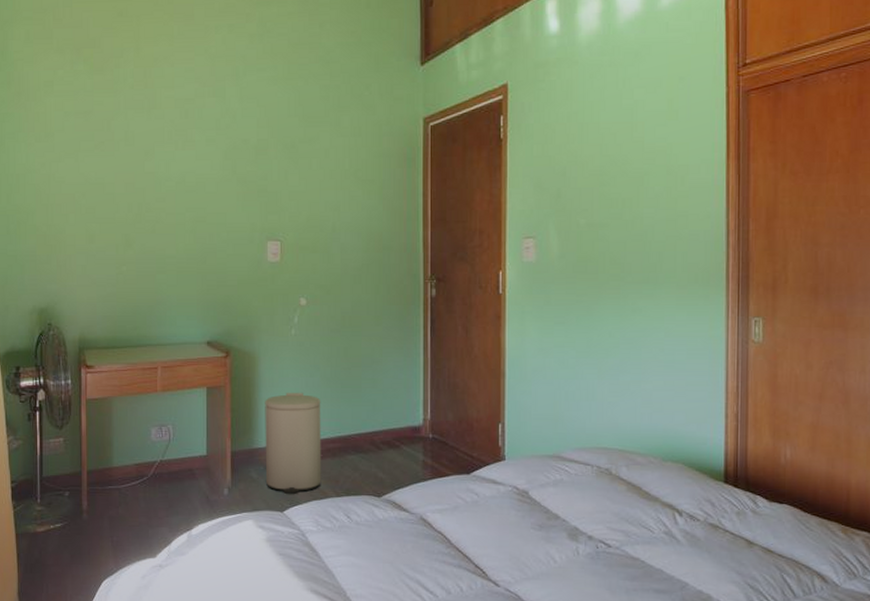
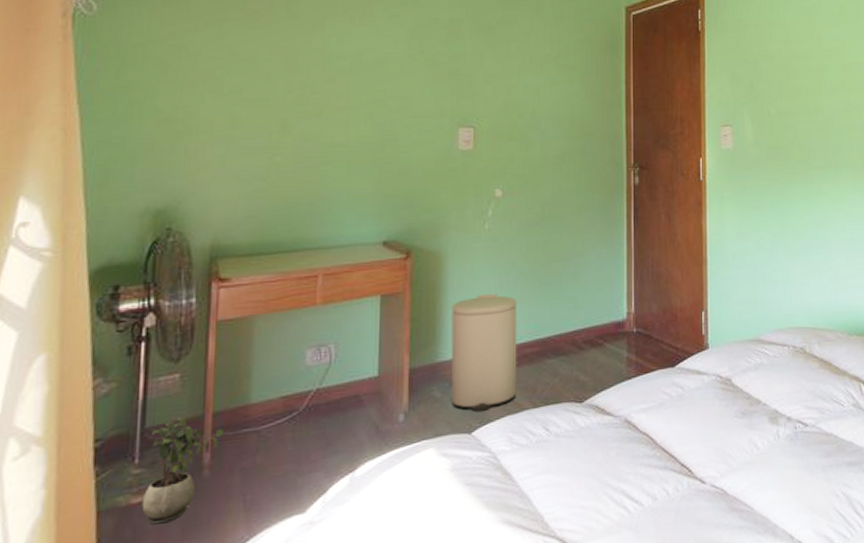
potted plant: none [44,472,95,550] -> present [141,417,224,525]

